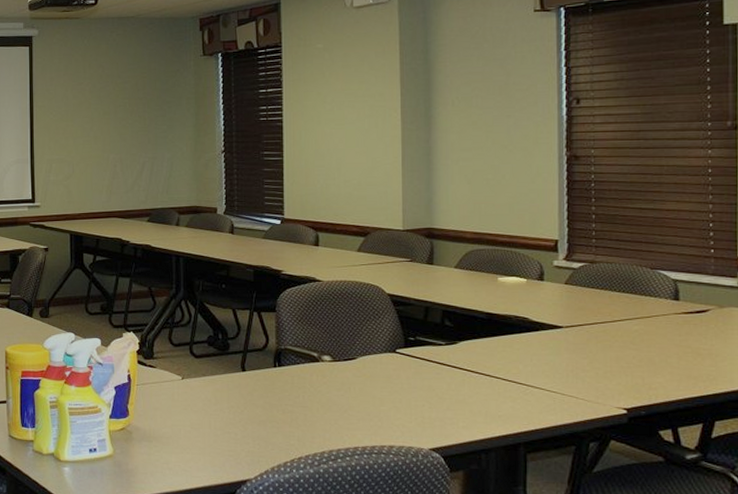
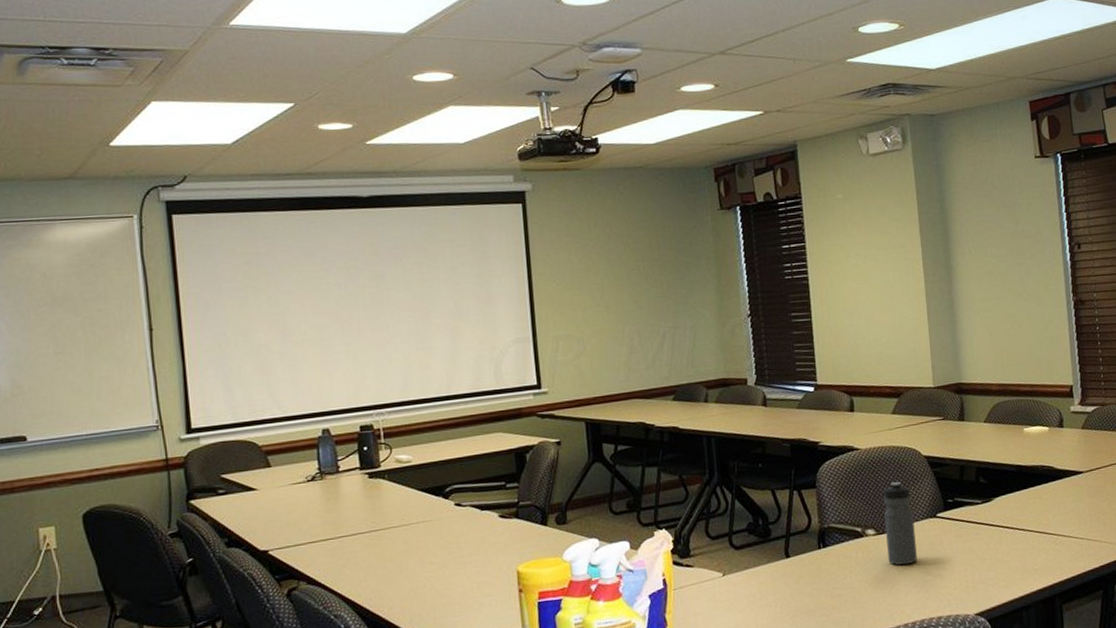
water bottle: none [342,314,372,393] -> present [883,481,917,566]

